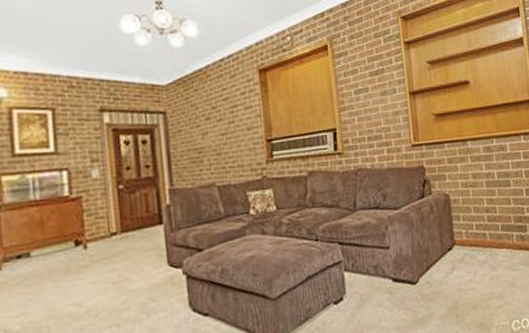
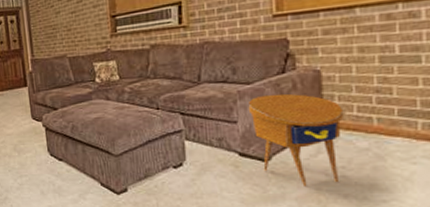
side table: none [397,216,470,303] -> present [248,93,345,186]

